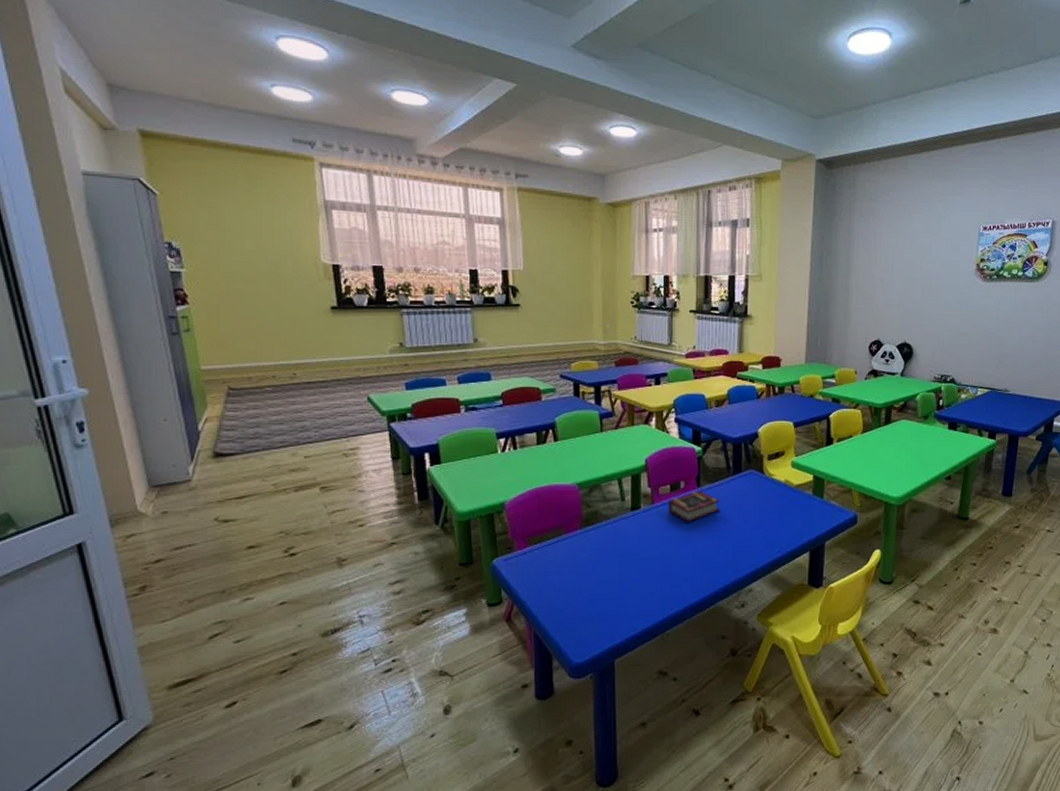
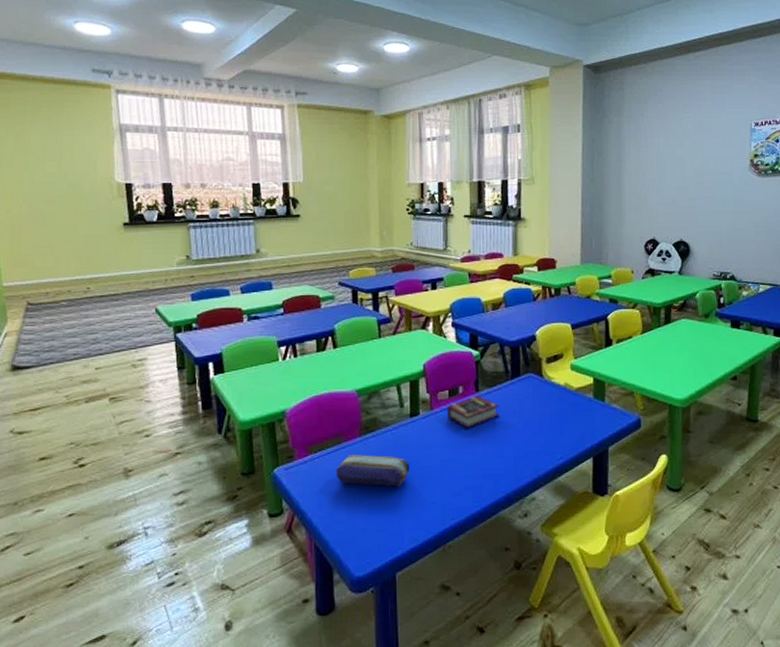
pencil case: none [555,546,630,578] -> present [335,454,410,487]

